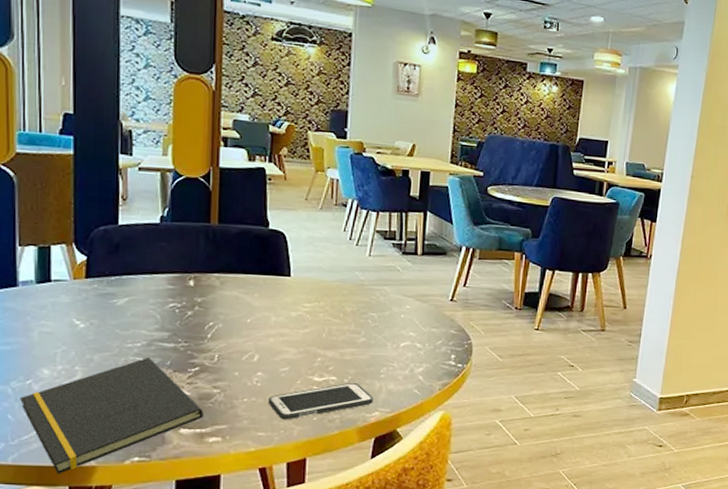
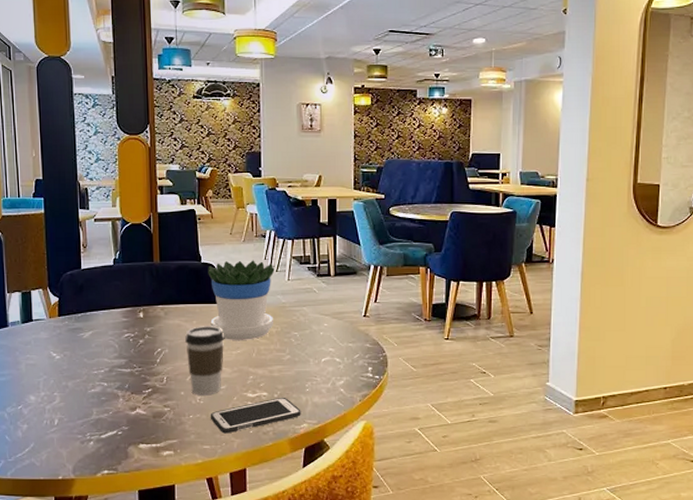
notepad: present [20,357,204,474] -> none [14,381,158,486]
coffee cup: none [244,300,292,377] -> present [185,326,225,396]
flowerpot: none [275,230,355,319] -> present [208,260,275,340]

